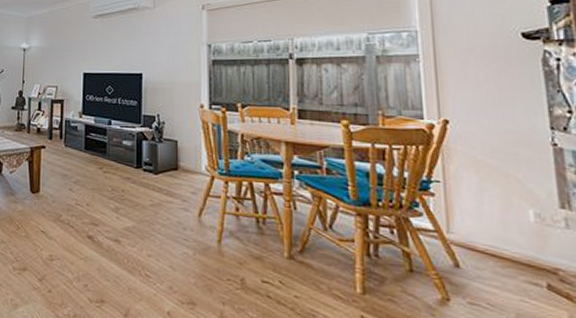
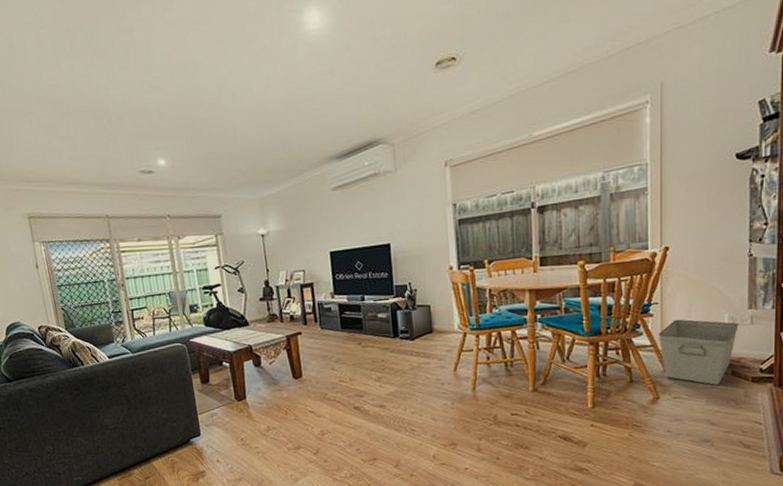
storage bin: none [443,204,550,299] -> present [659,319,739,385]

